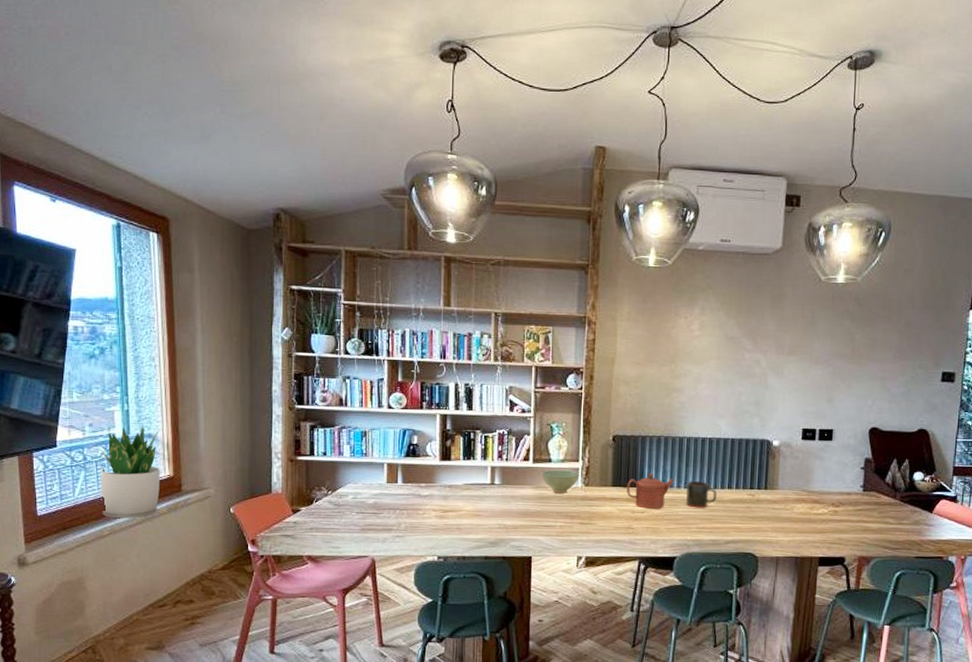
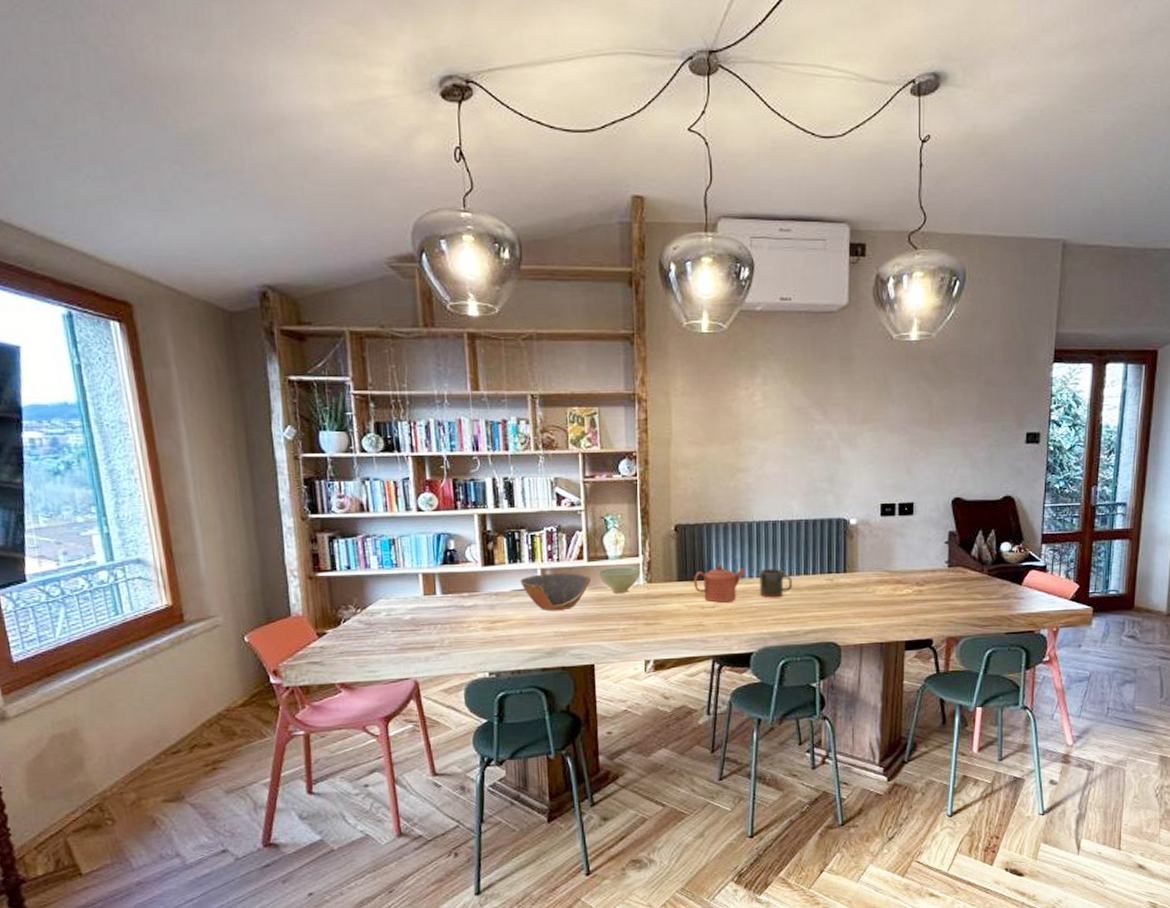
planter: present [98,424,160,519] -> none [78,548,158,659]
bowl: none [472,471,534,505] -> present [520,573,591,610]

